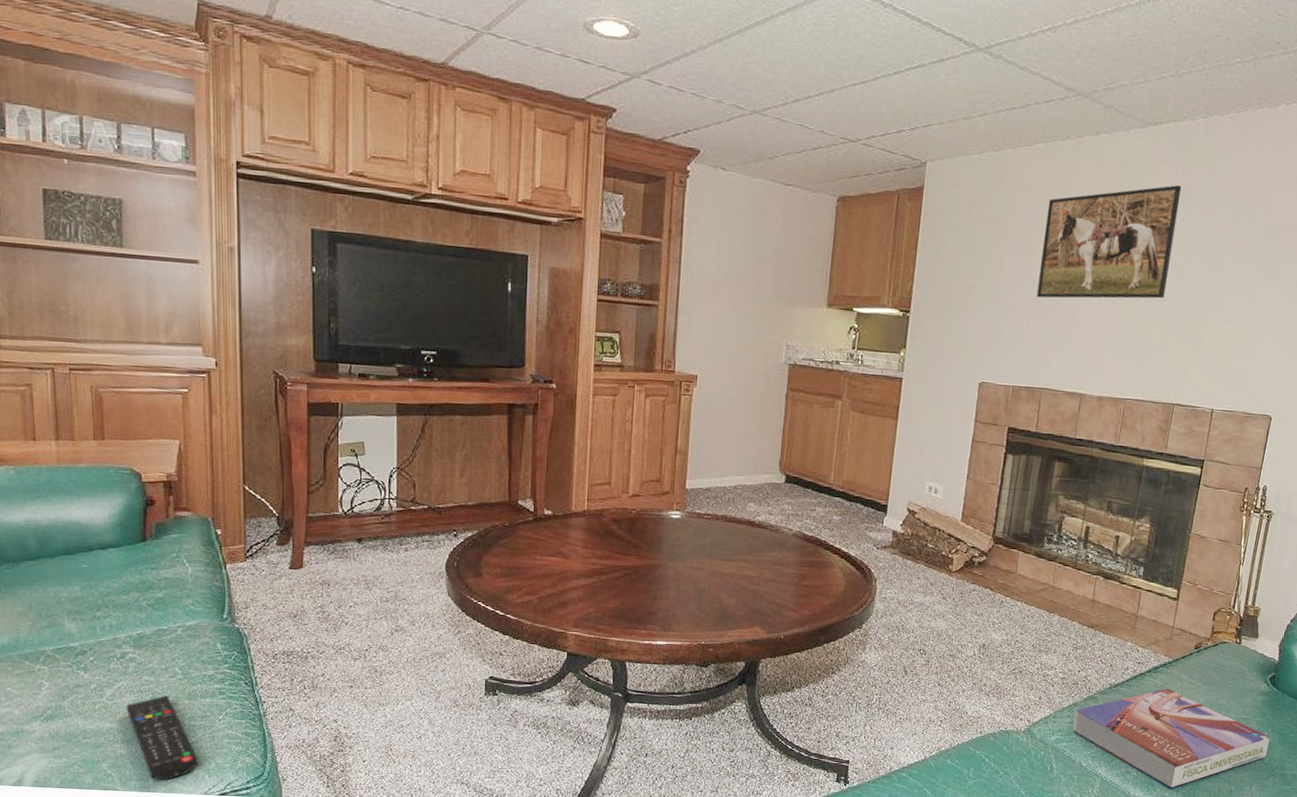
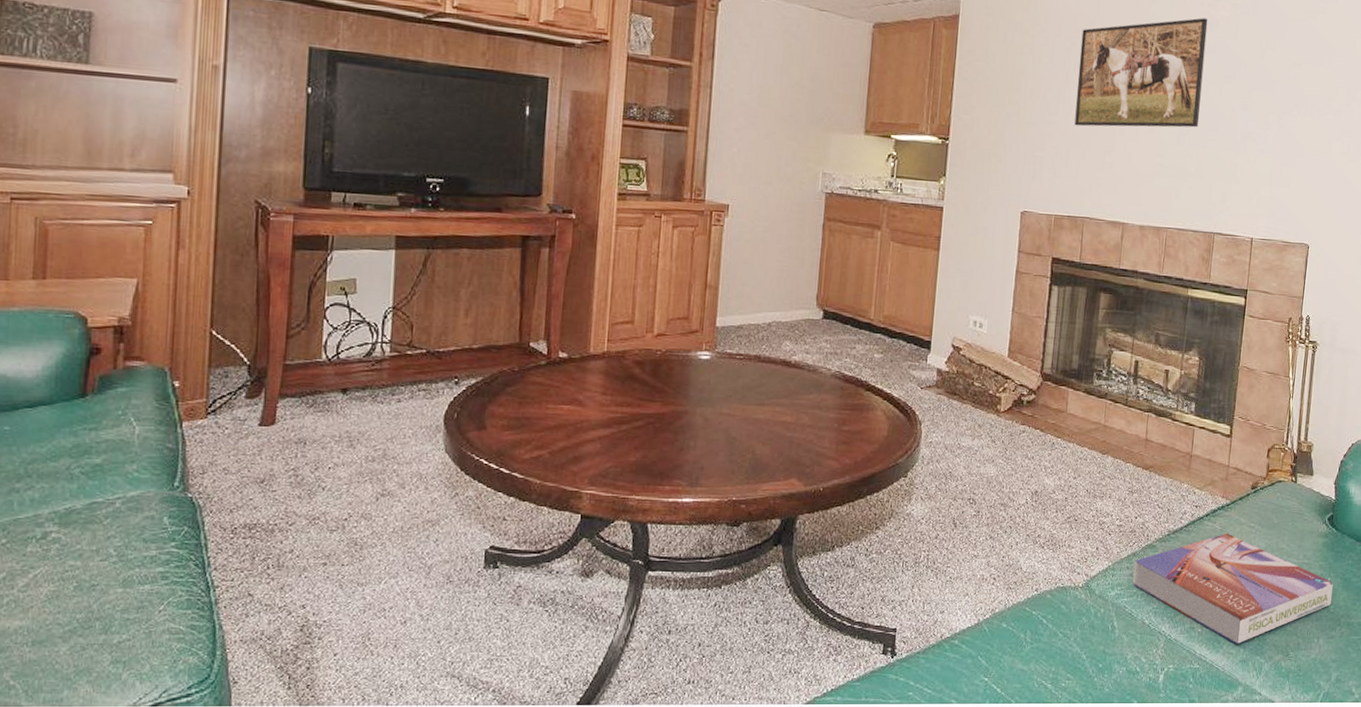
remote control: present [126,695,199,781] -> none [42,582,129,691]

